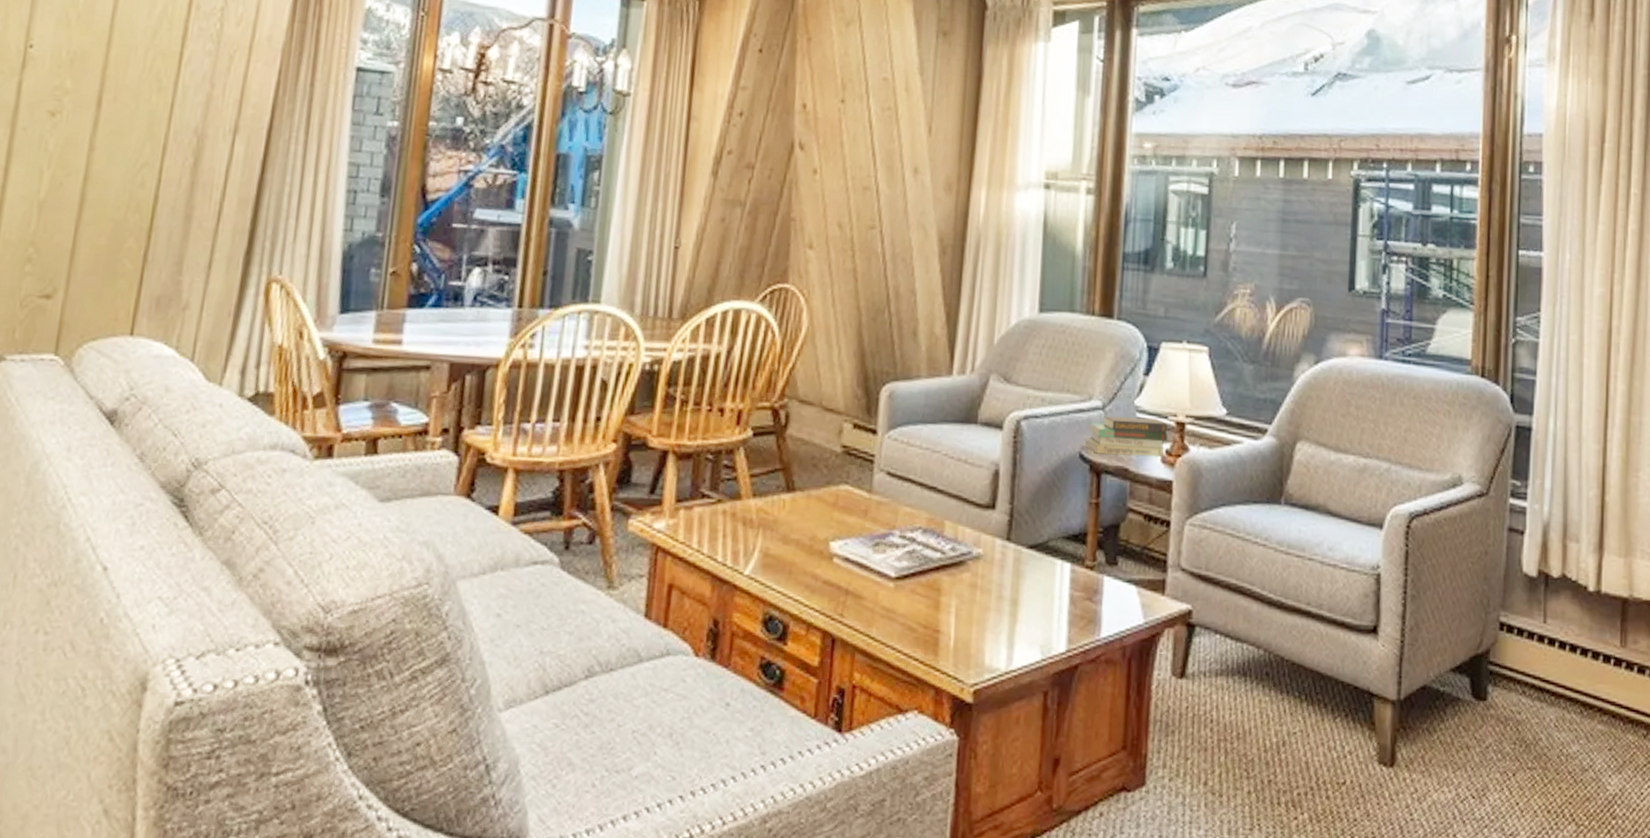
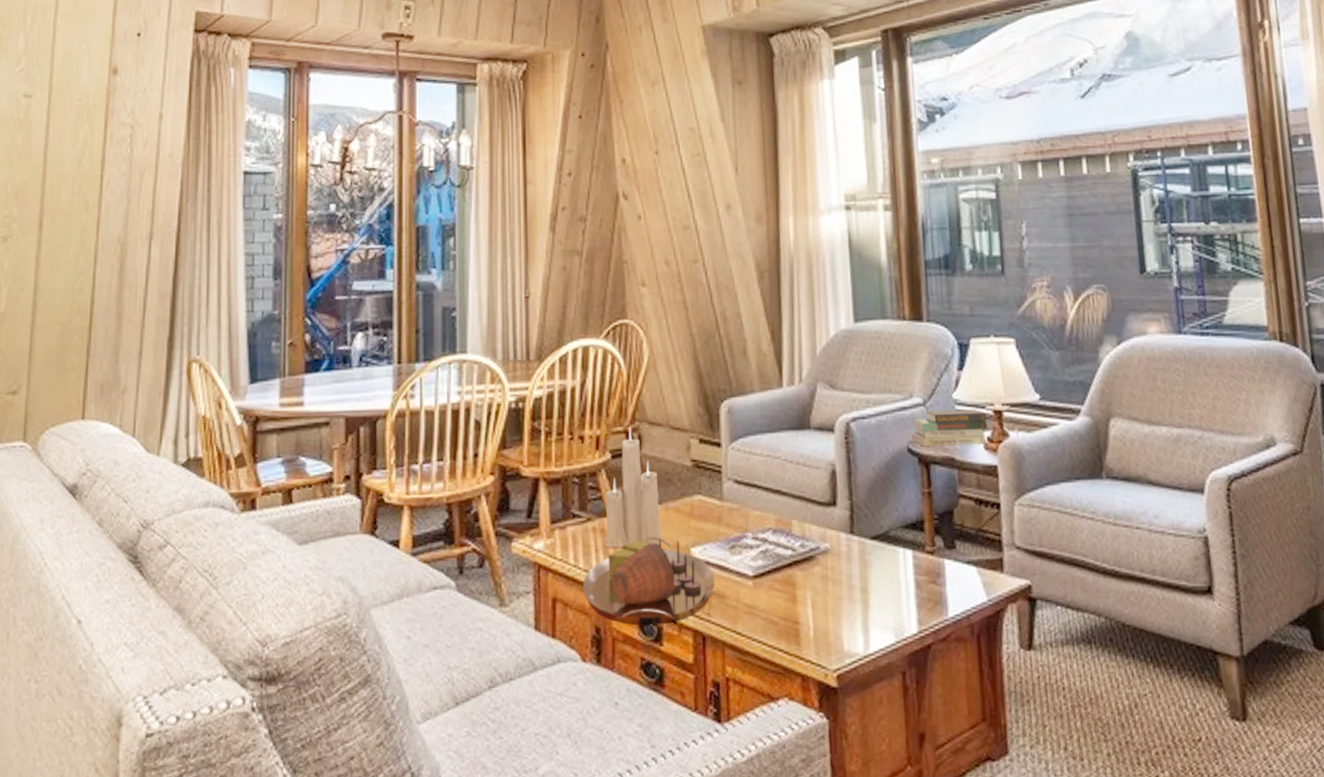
serving tray: none [704,526,853,623] -> present [582,537,715,626]
candle: none [734,403,802,537] -> present [605,426,663,548]

